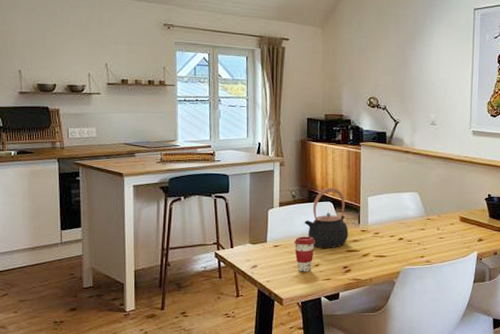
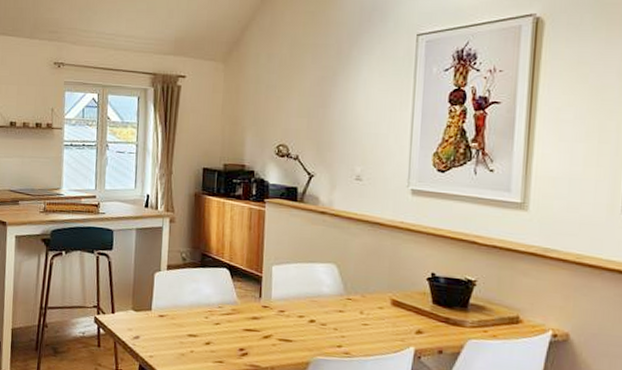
coffee cup: present [294,236,315,272] -> none [182,307,206,351]
teapot: present [304,187,348,249] -> none [195,250,247,325]

